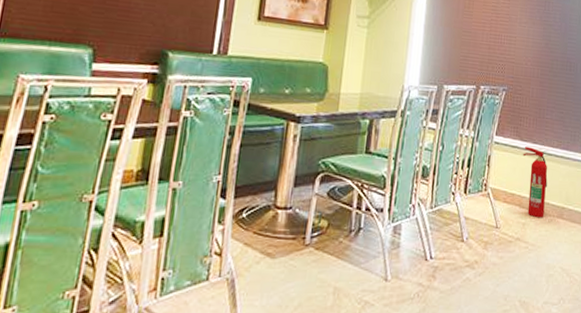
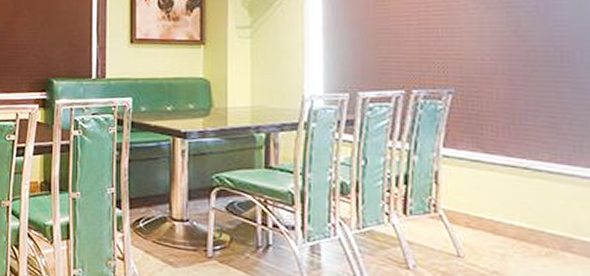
fire extinguisher: present [522,146,548,218] -> none [490,160,538,250]

